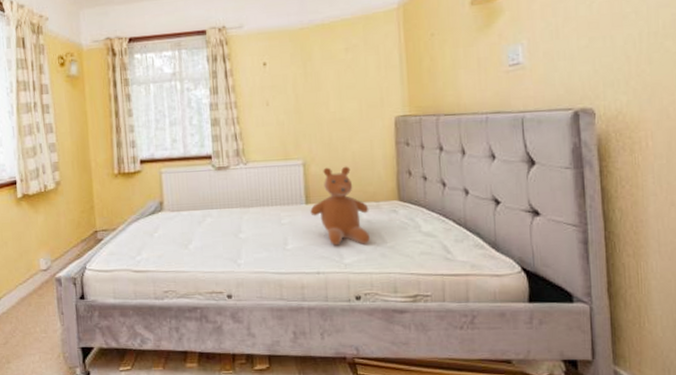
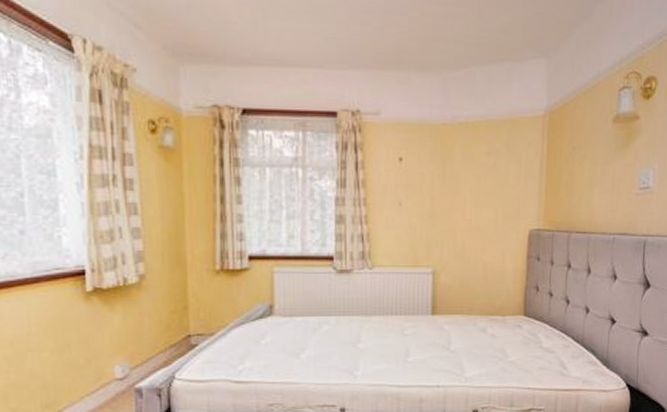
teddy bear: present [310,166,370,246] -> none [435,277,495,359]

